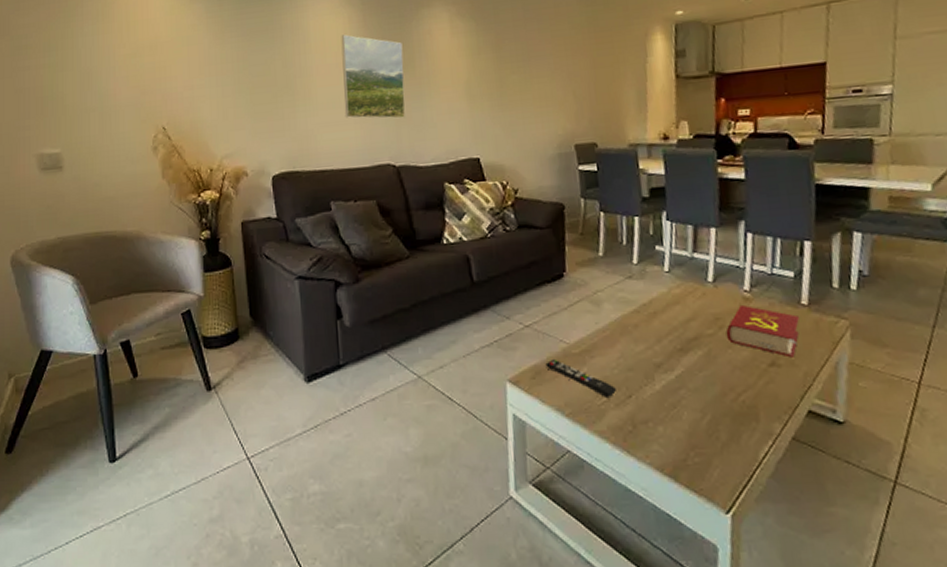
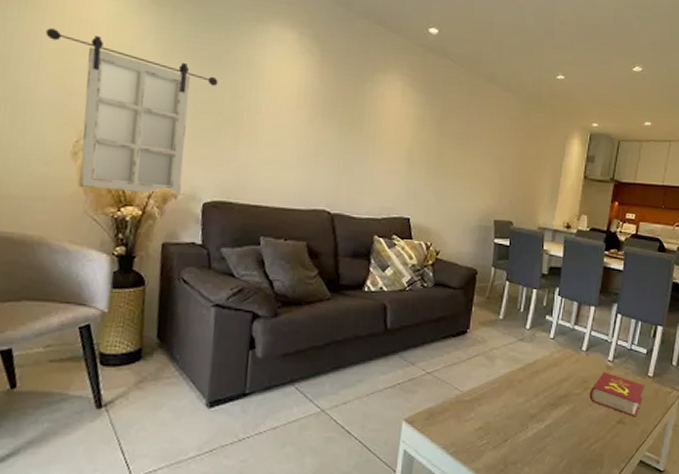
home mirror: none [116,33,269,179] -> present [46,28,218,196]
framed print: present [341,34,406,119] -> none [288,80,355,170]
remote control: present [545,358,618,399] -> none [439,403,497,441]

